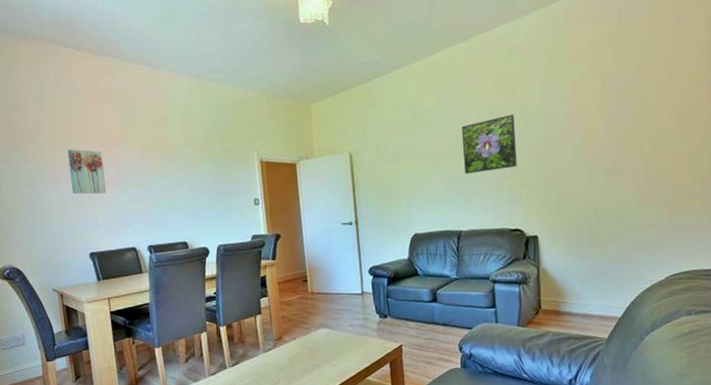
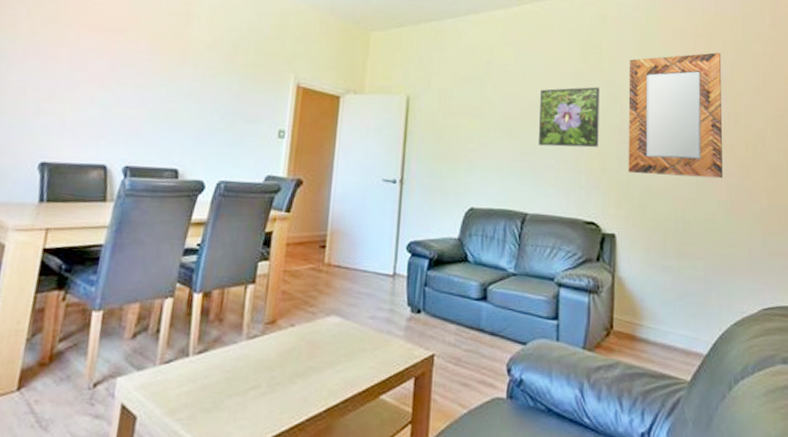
wall art: present [67,149,107,194] -> none [42,26,97,89]
home mirror: none [539,59,631,184] -> present [628,52,723,179]

